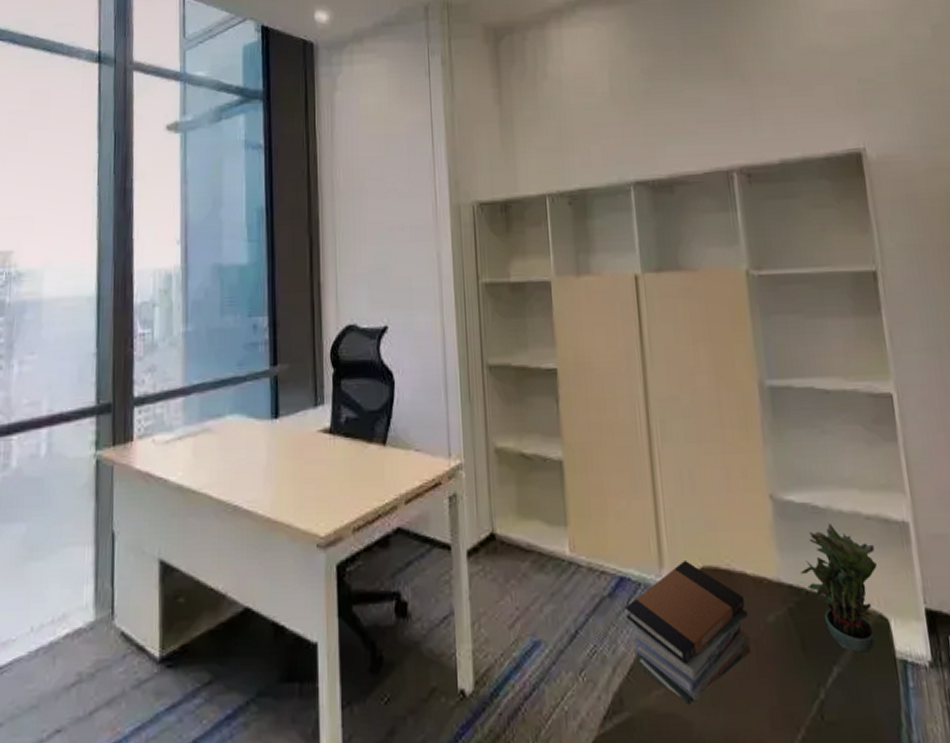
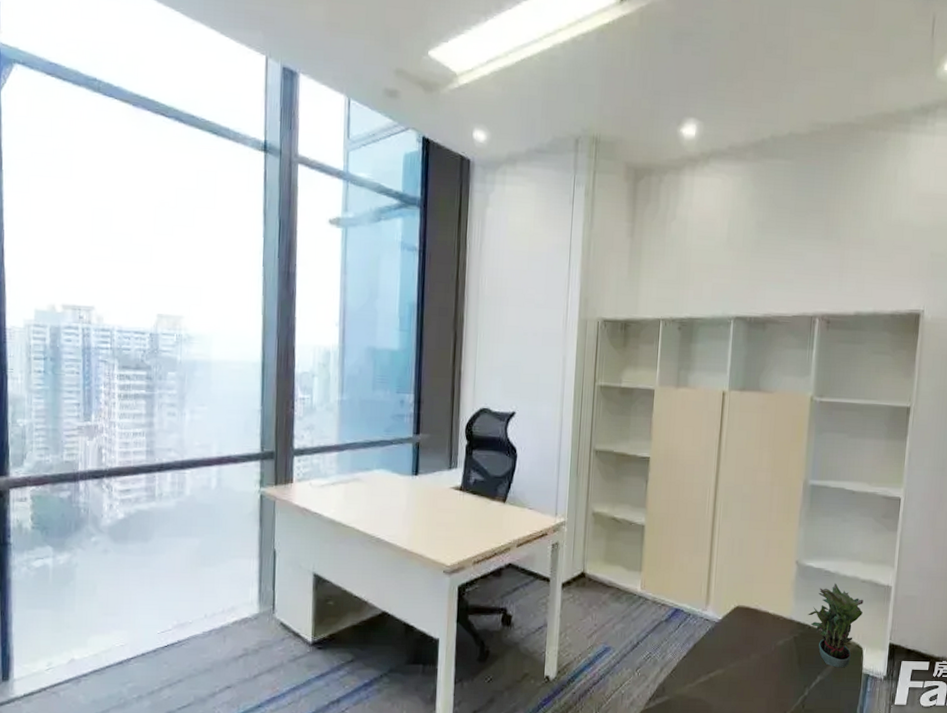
book stack: present [626,561,751,704] -> none [676,601,765,693]

